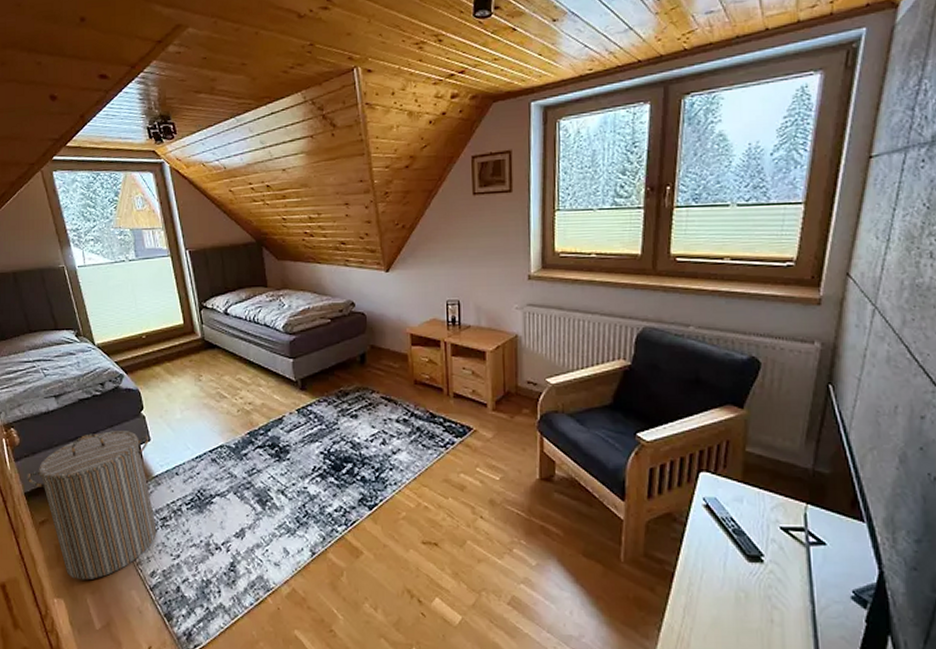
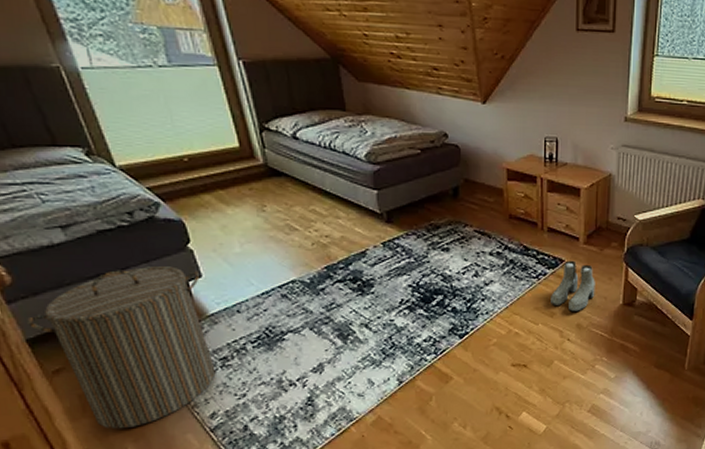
boots: none [460,428,508,485] -> present [551,260,595,312]

